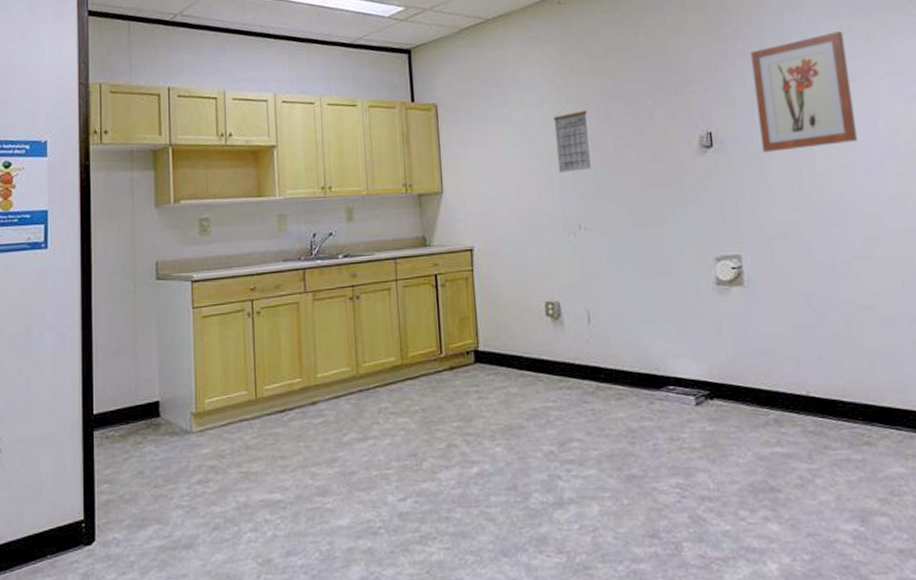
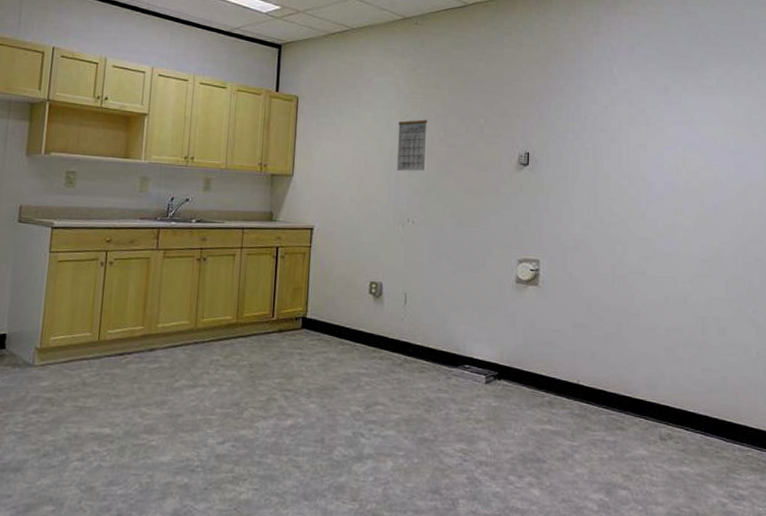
wall art: present [750,31,858,153] -> none [568,82,646,176]

